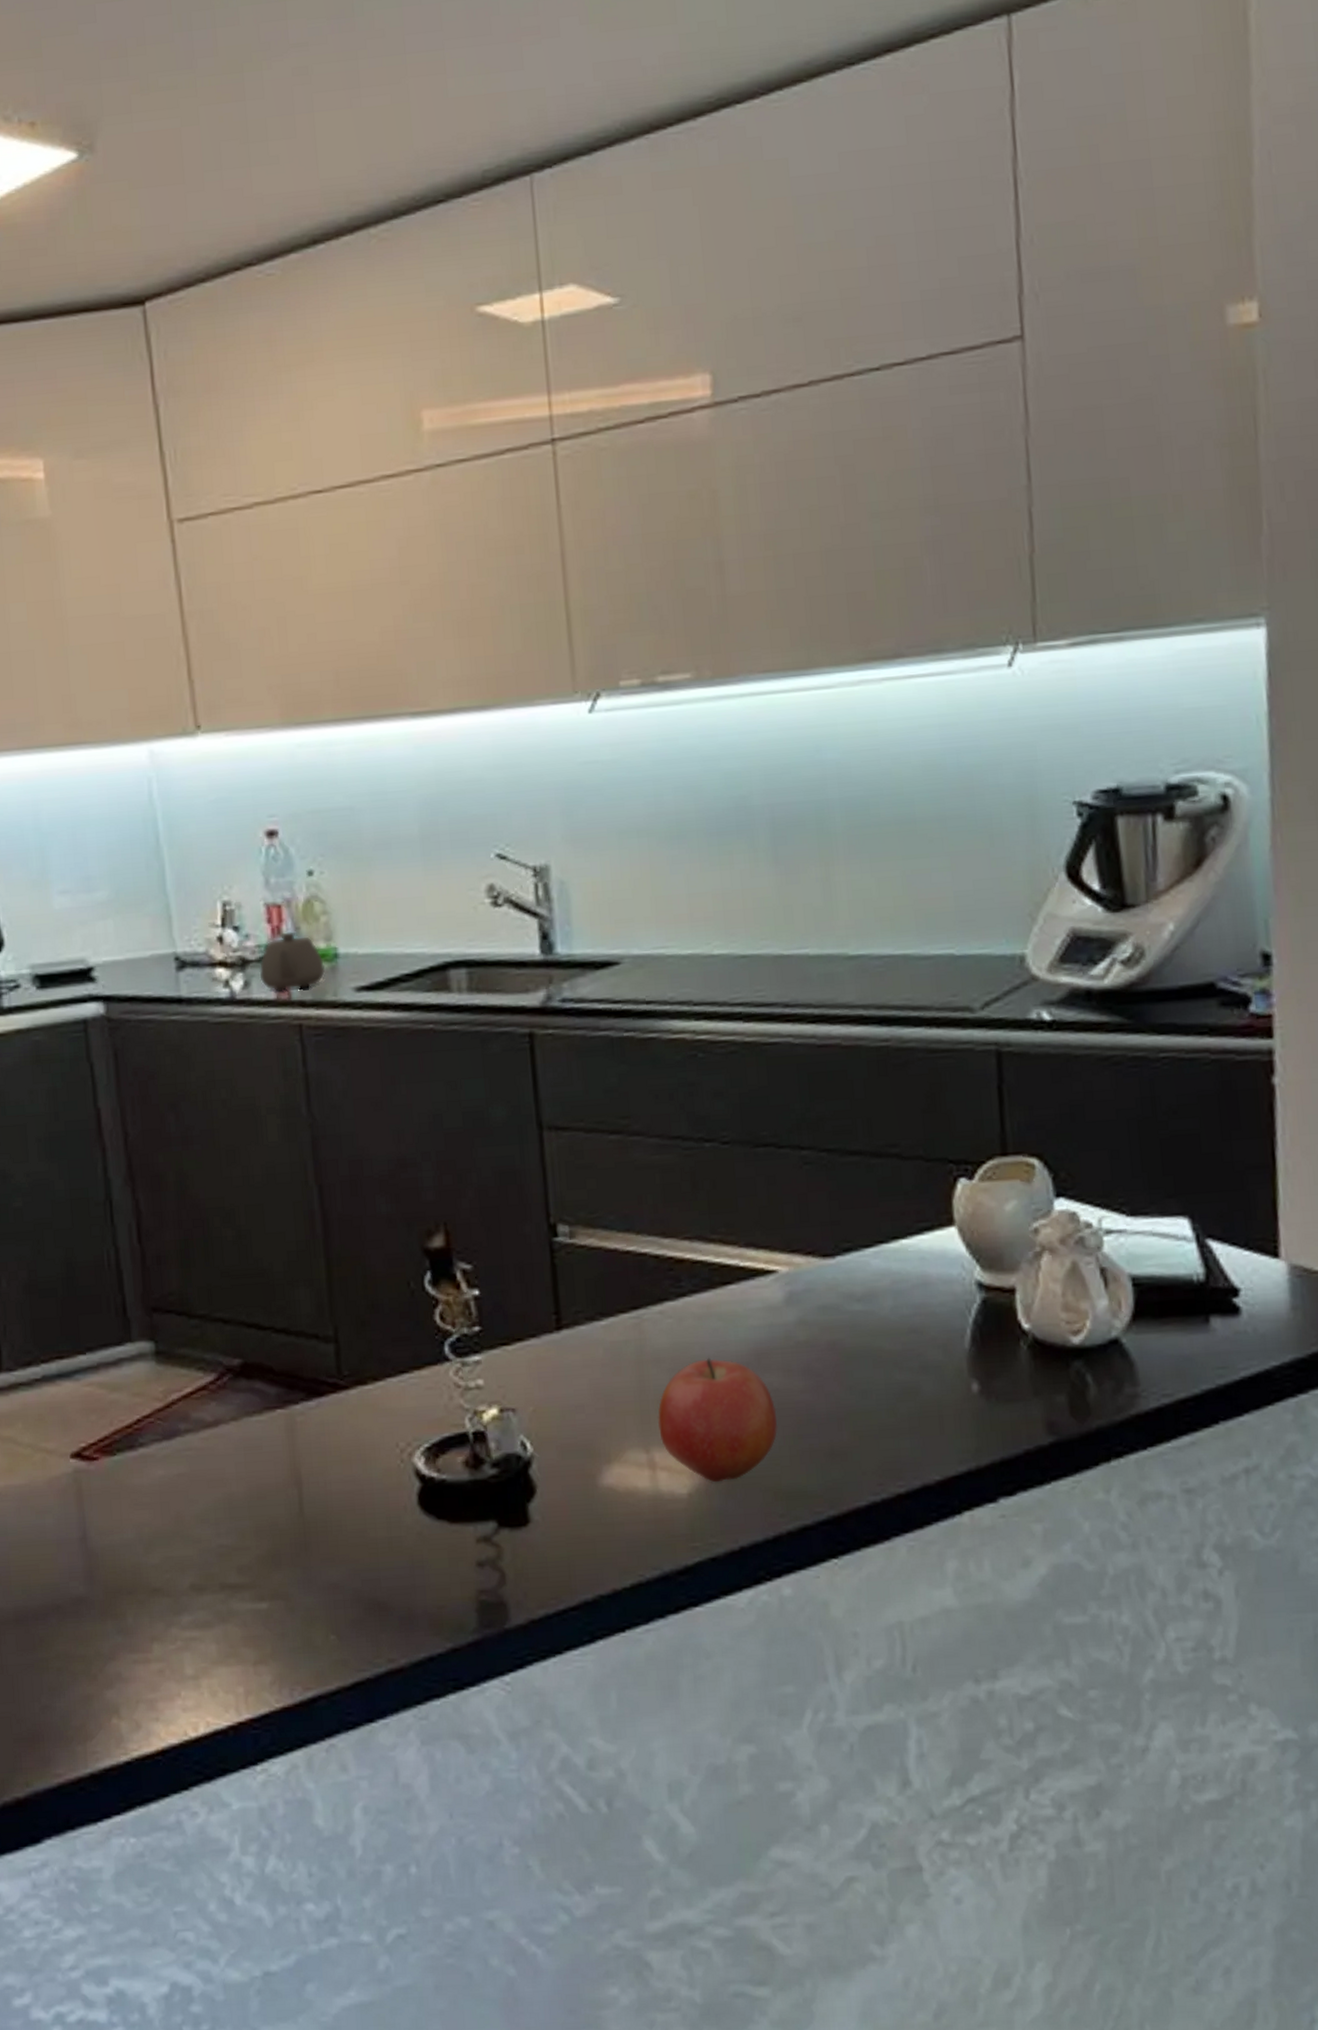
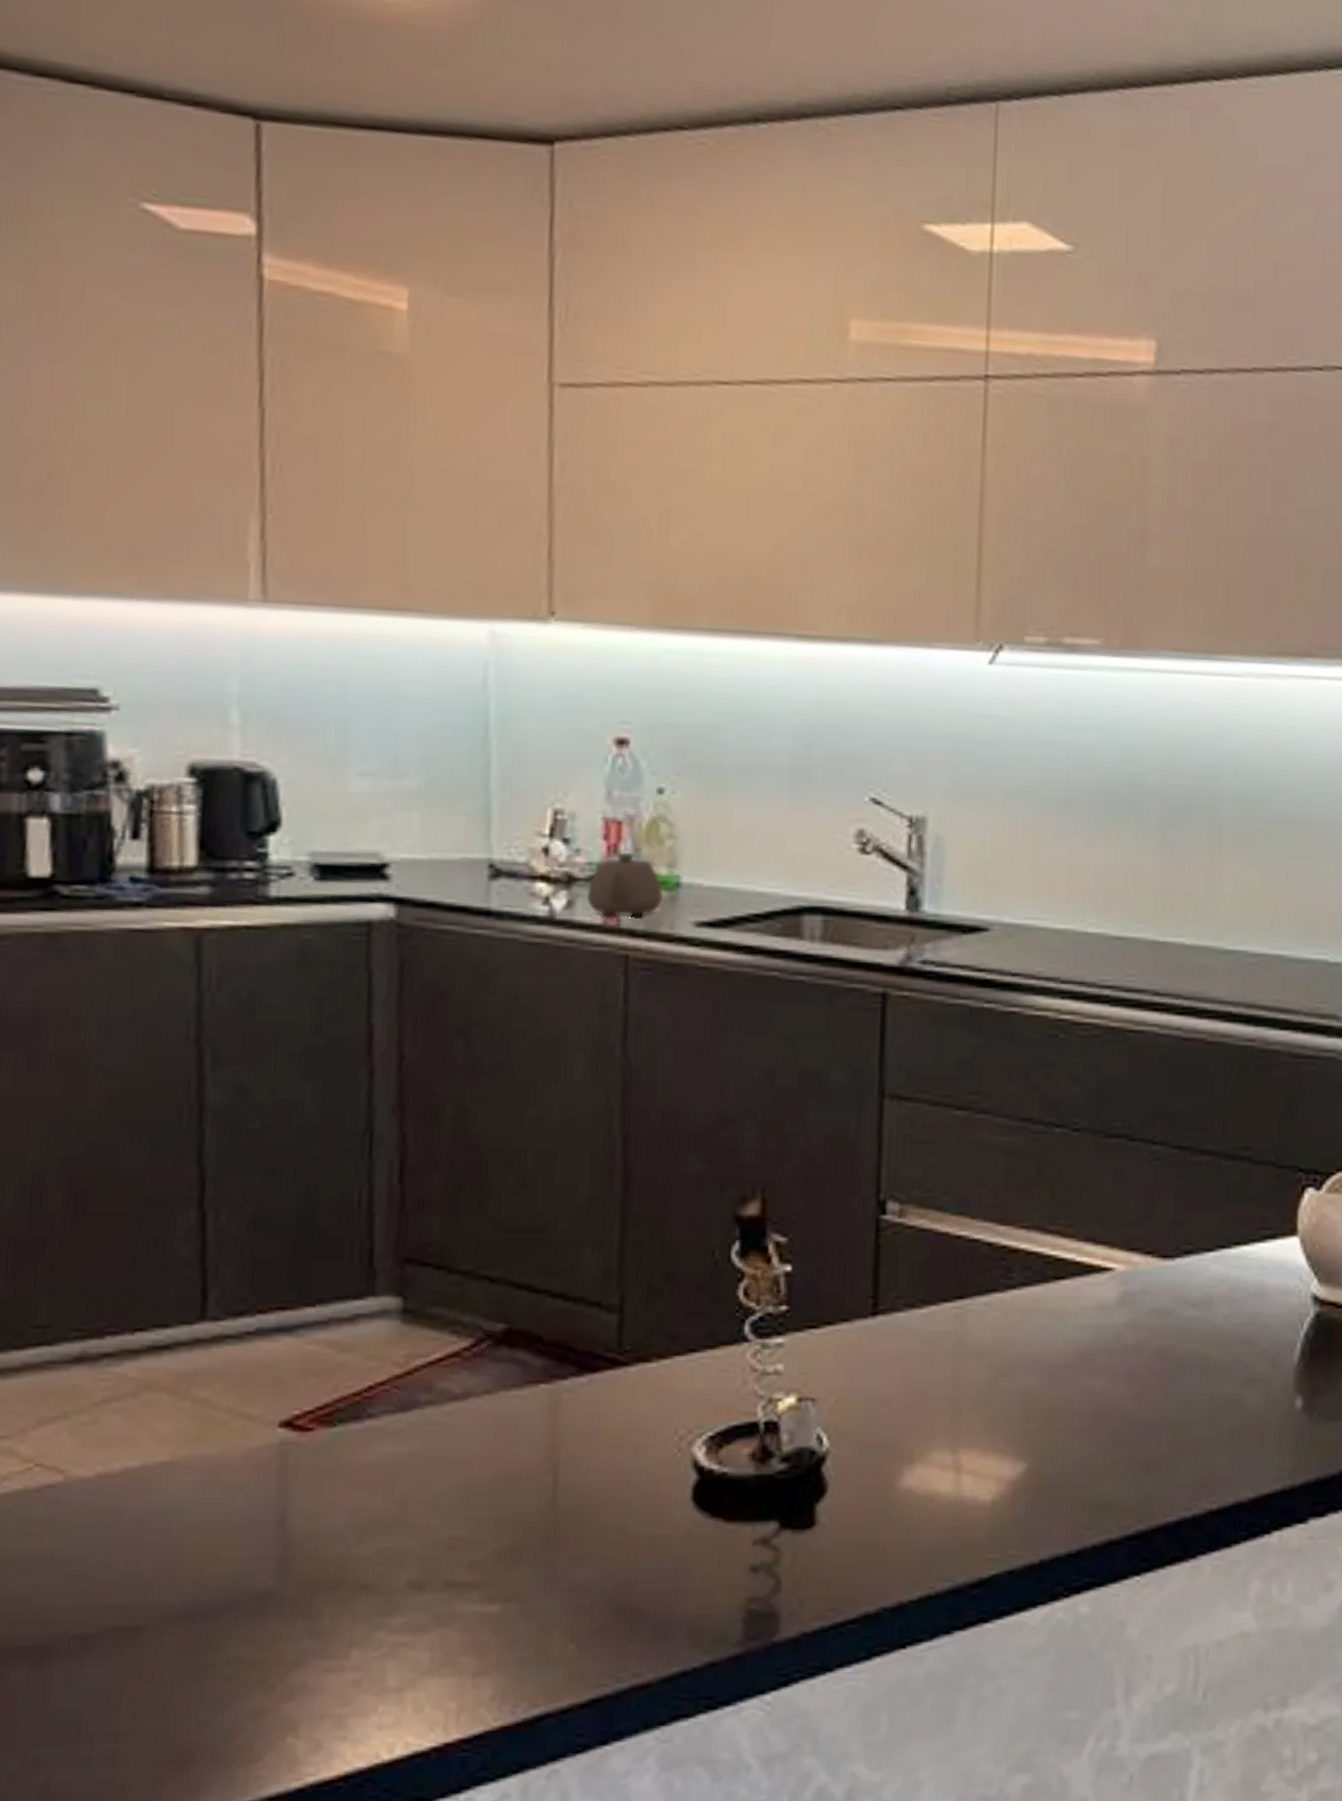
apple: present [658,1358,778,1483] -> none [969,1356,1096,1490]

